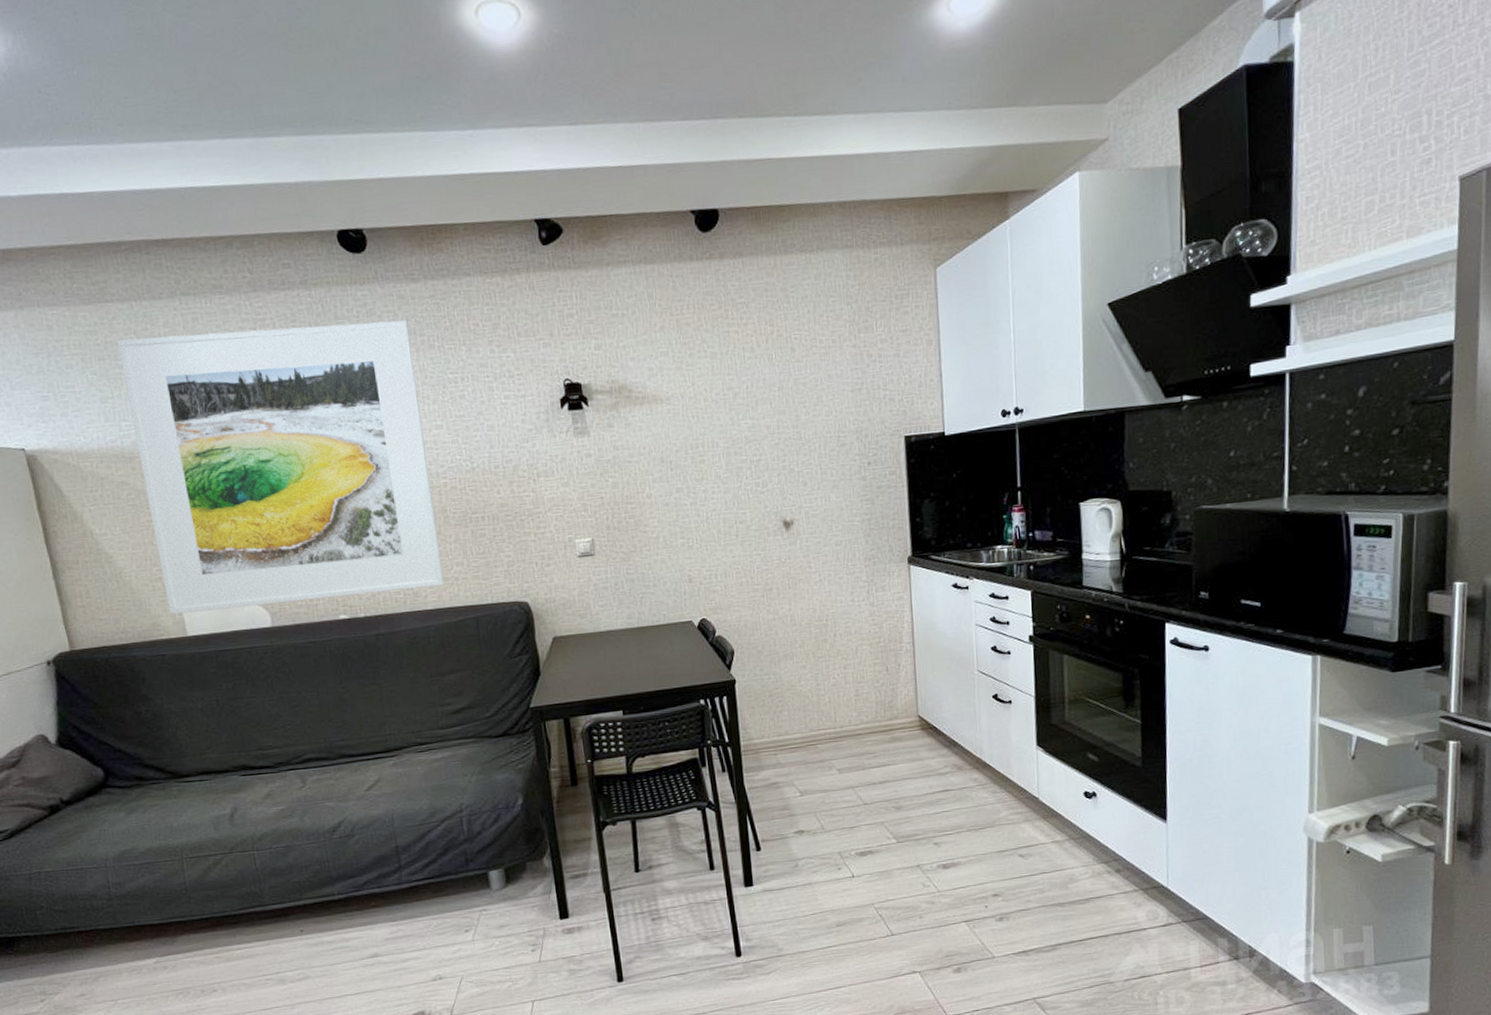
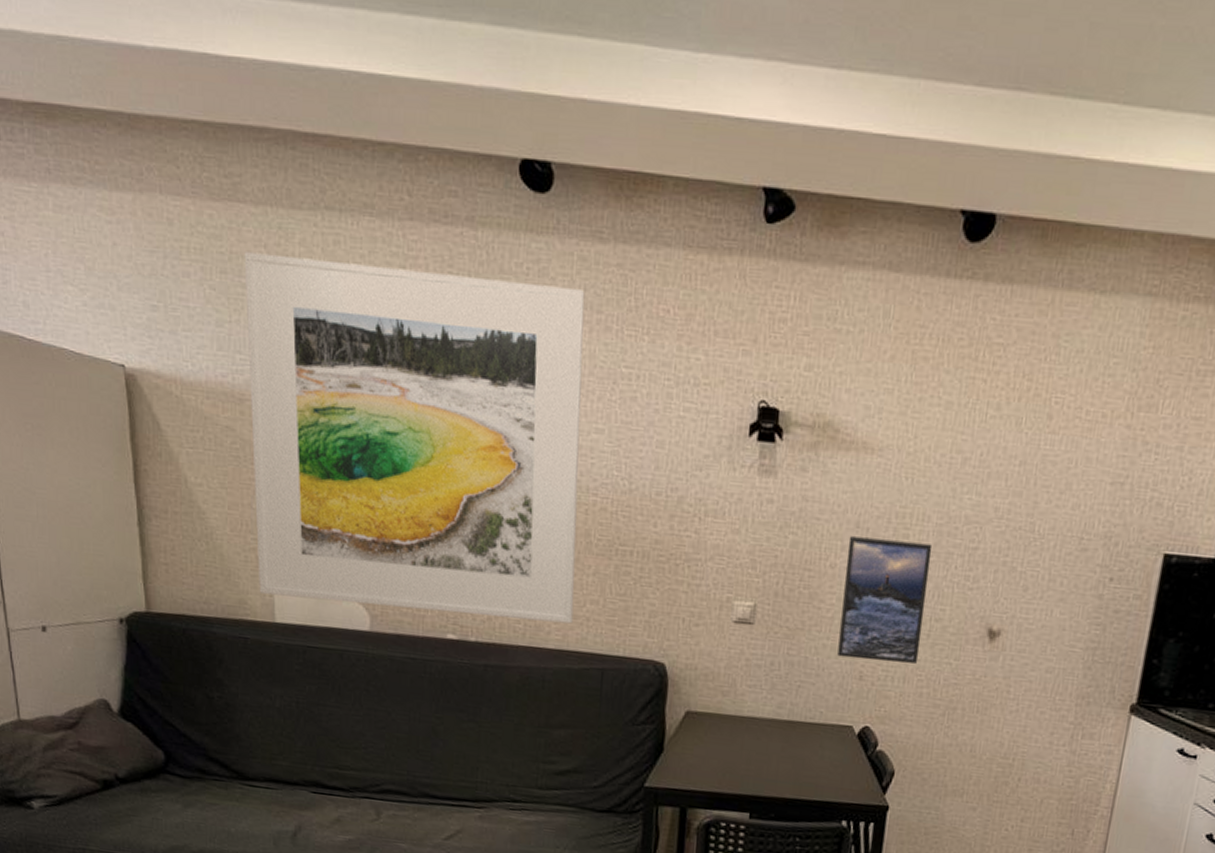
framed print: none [657,464,734,567] -> present [837,536,933,664]

